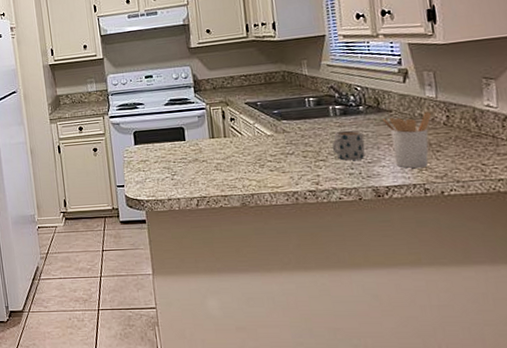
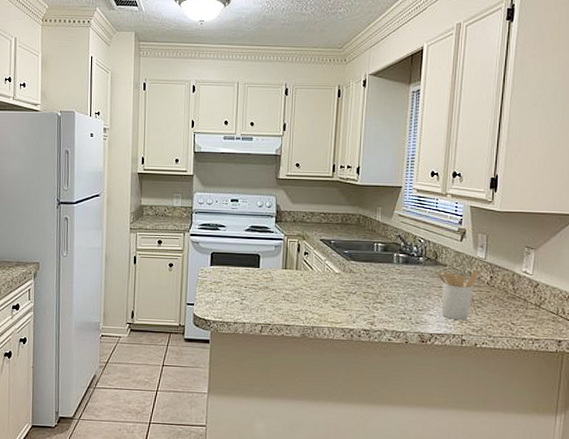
mug: present [331,130,365,161] -> none [390,277,419,306]

